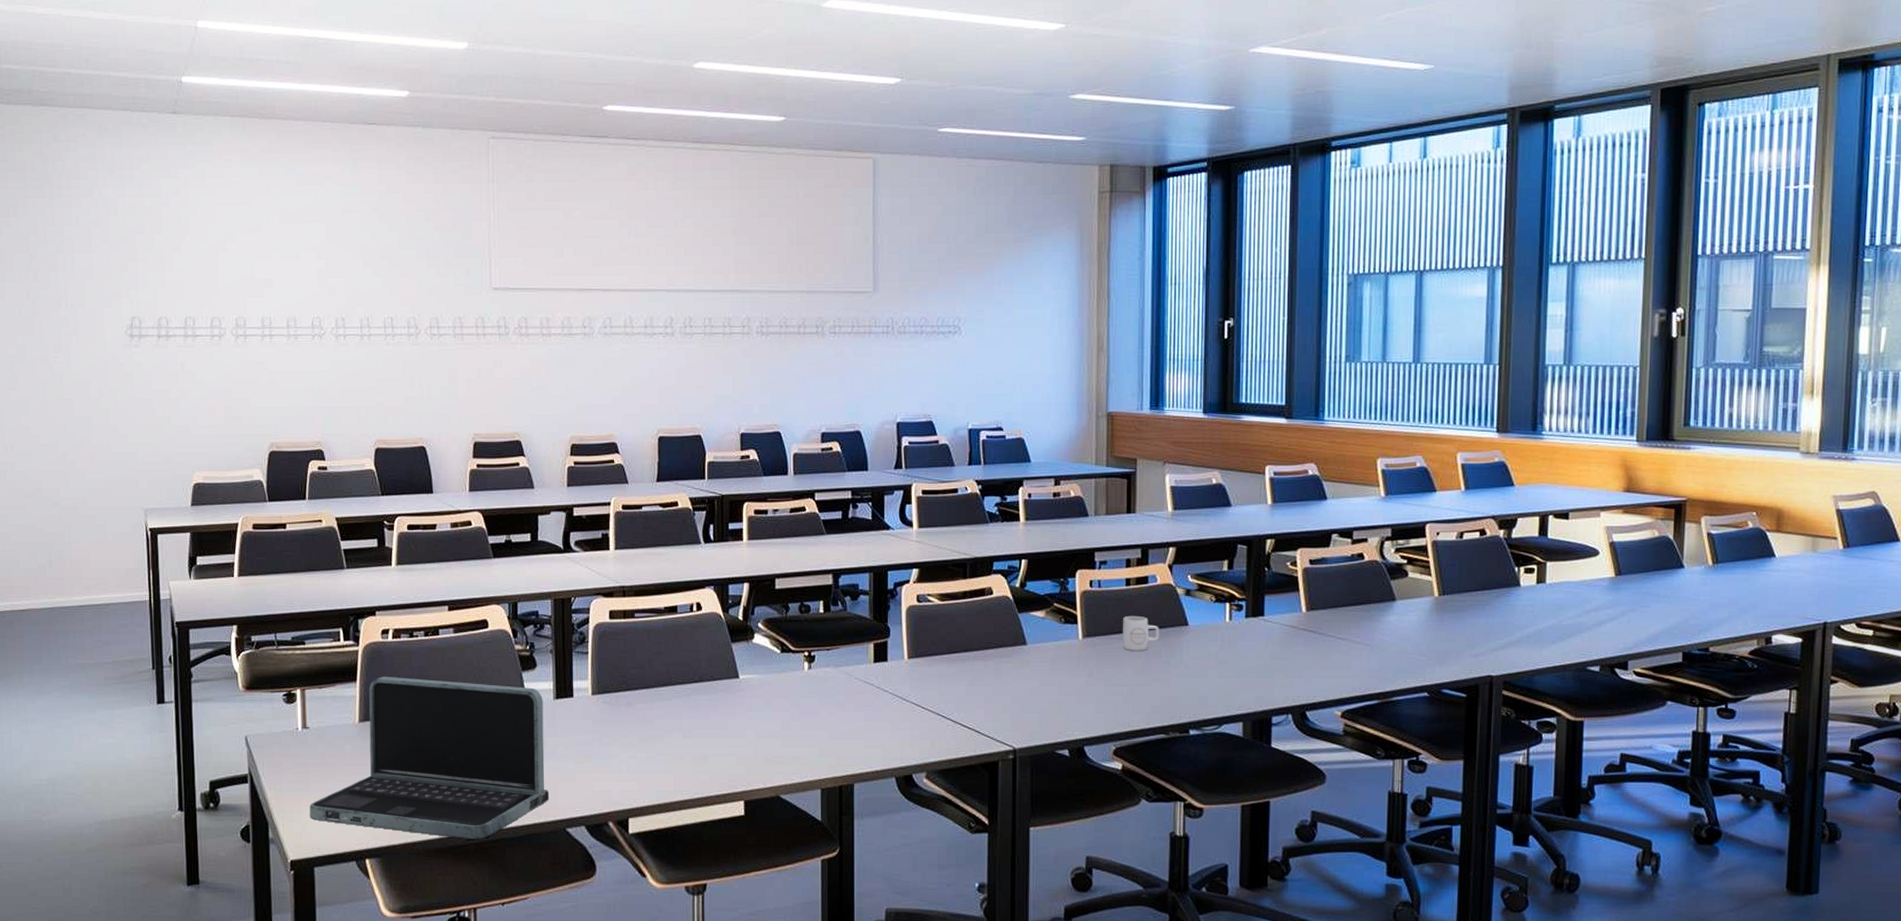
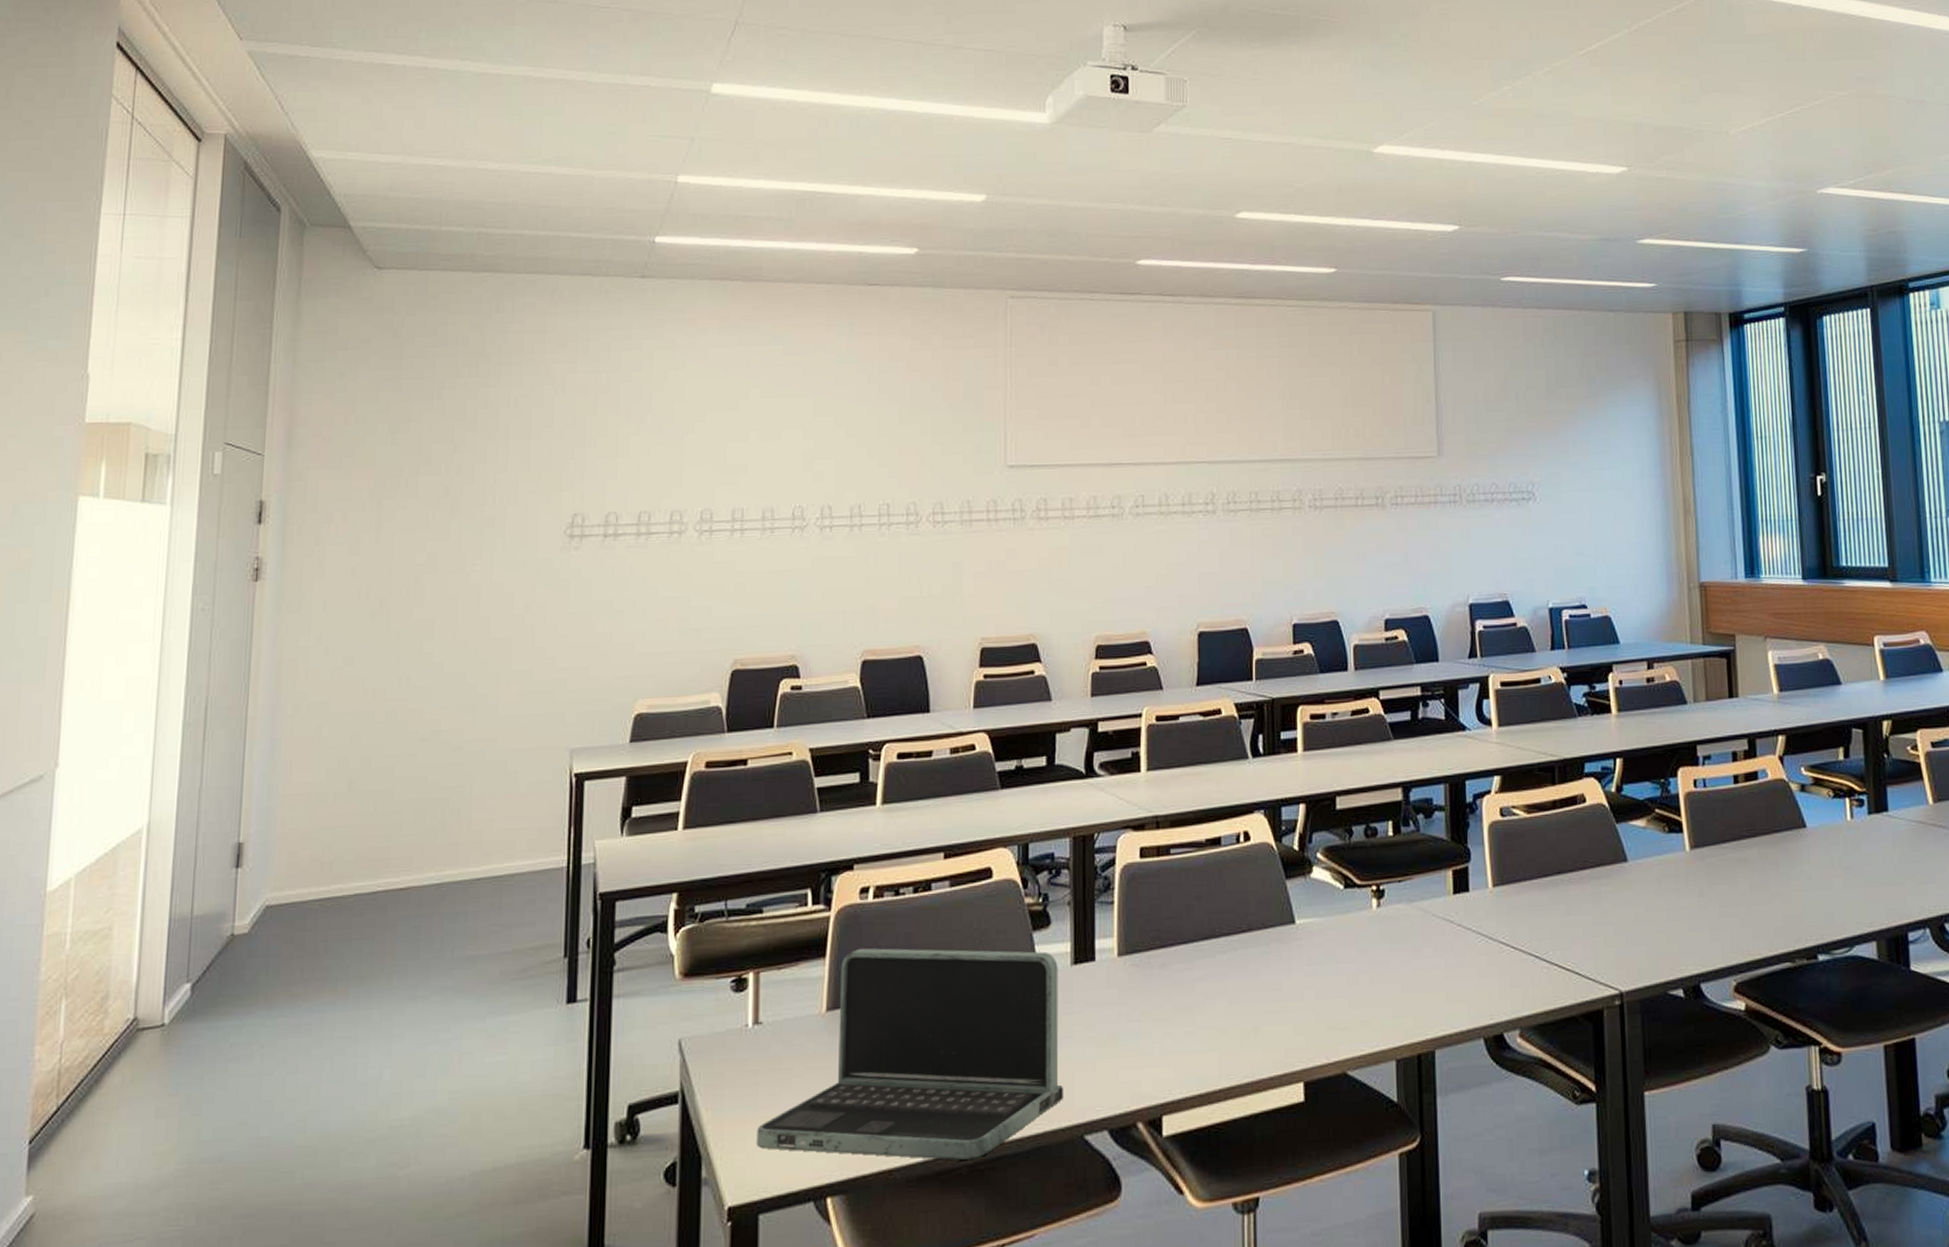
mug: present [1123,615,1159,652] -> none [1733,818,1775,863]

